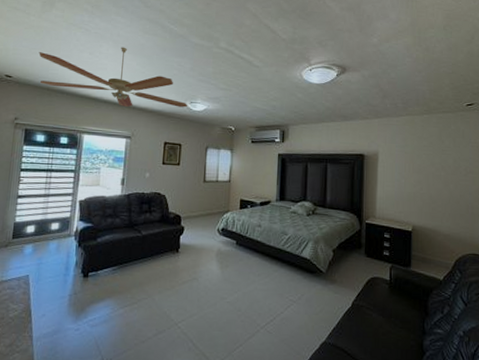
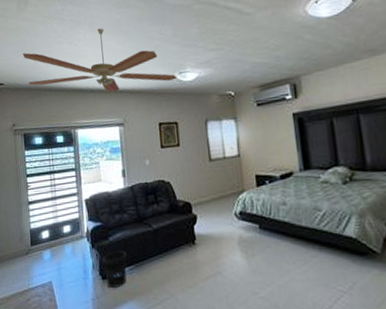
wastebasket: none [86,251,113,286] -> present [102,250,127,288]

